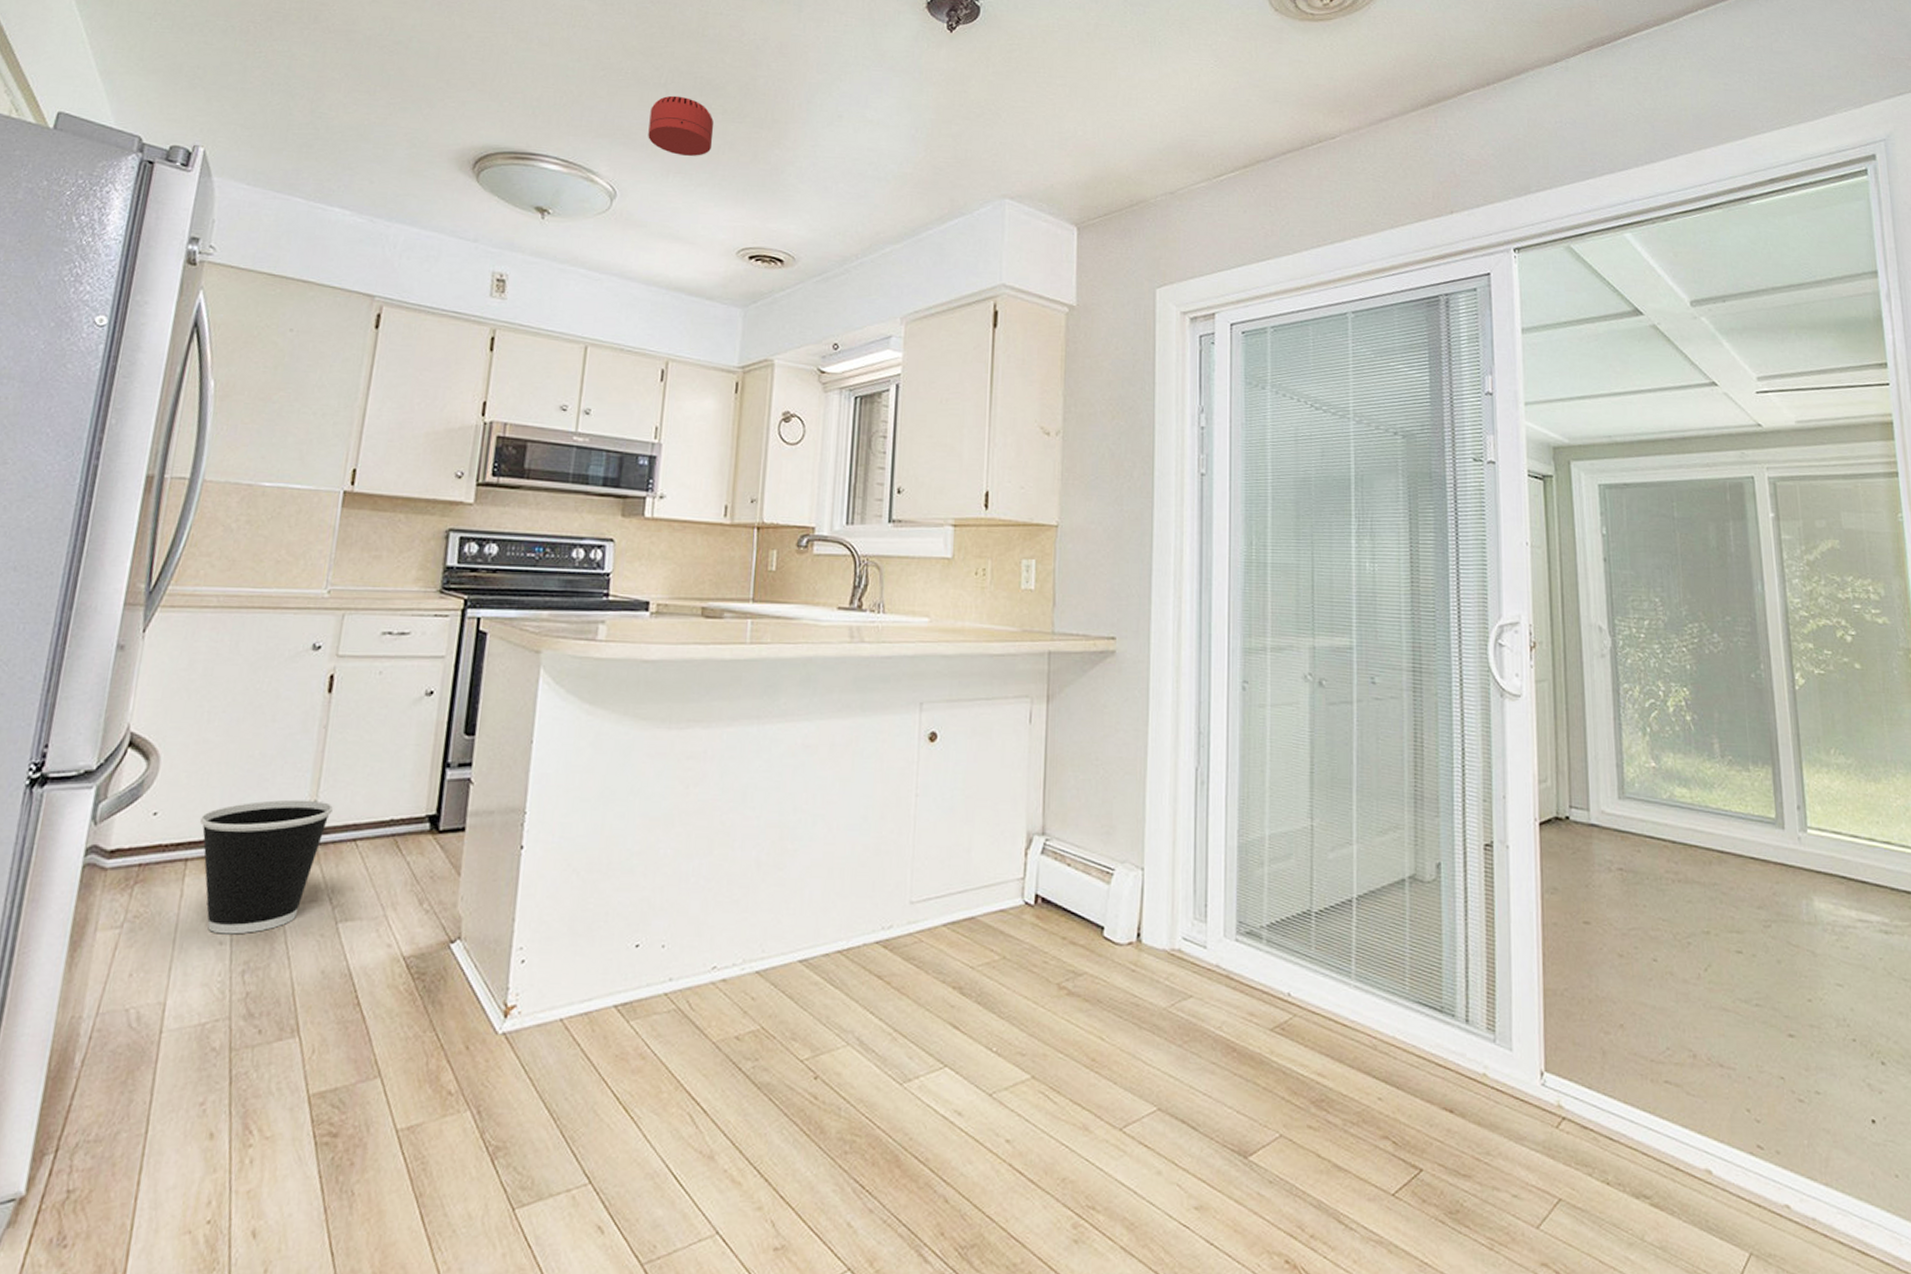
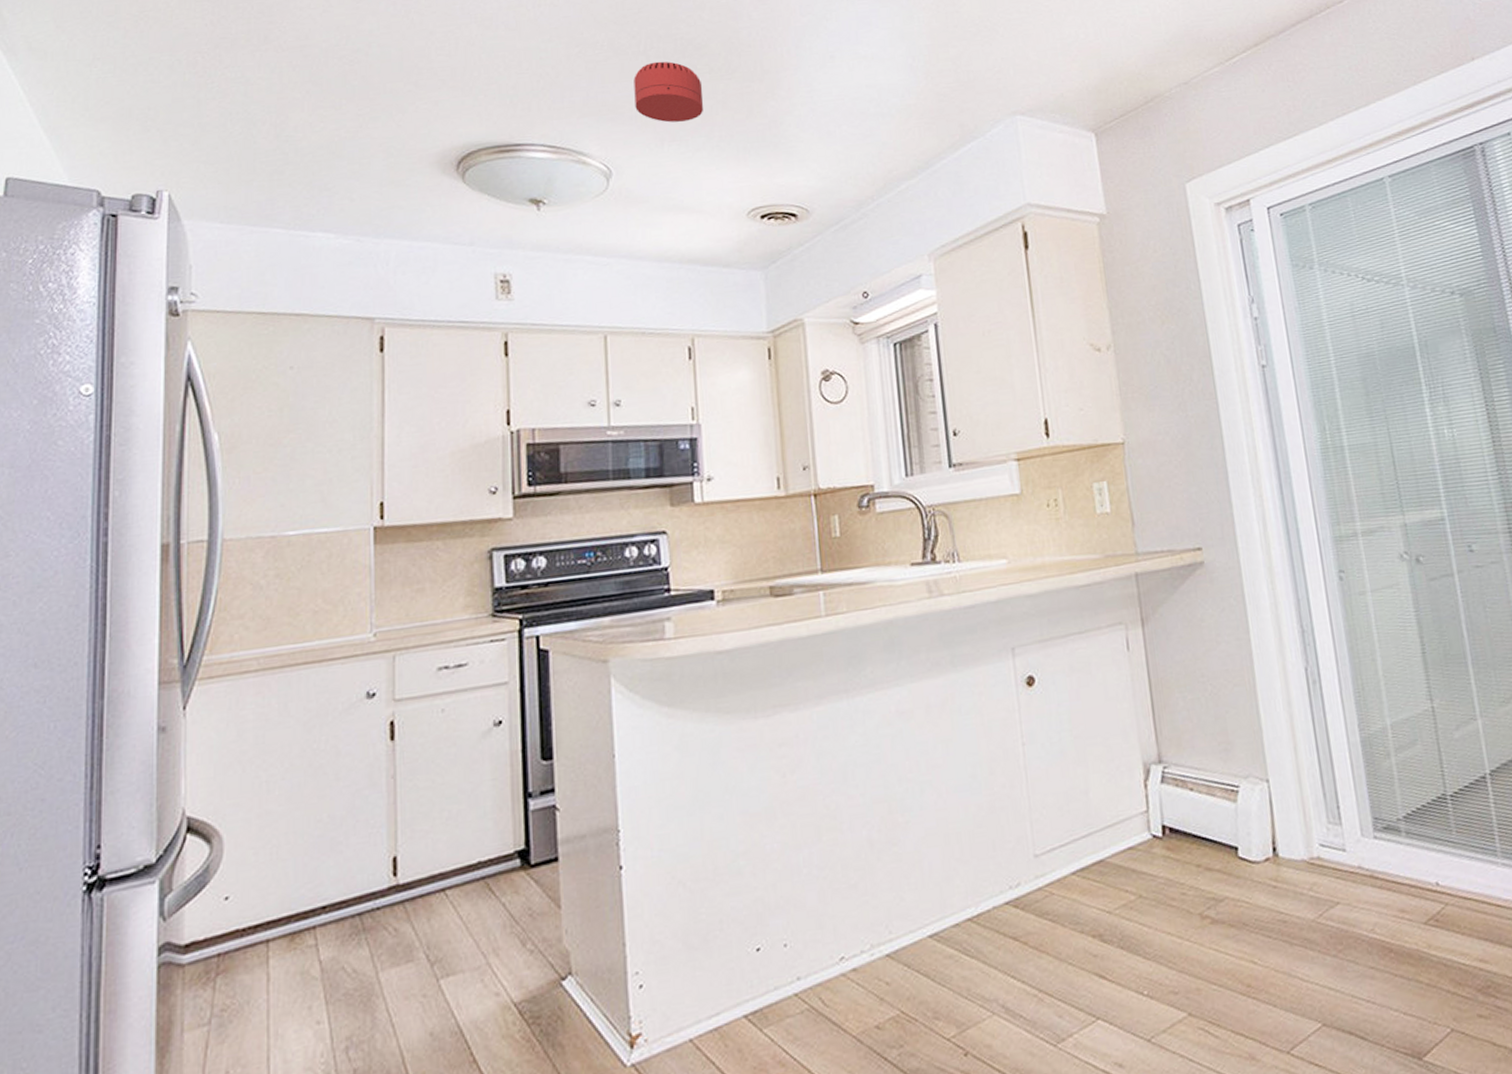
wastebasket: present [199,799,334,935] -> none [275,855,416,1013]

